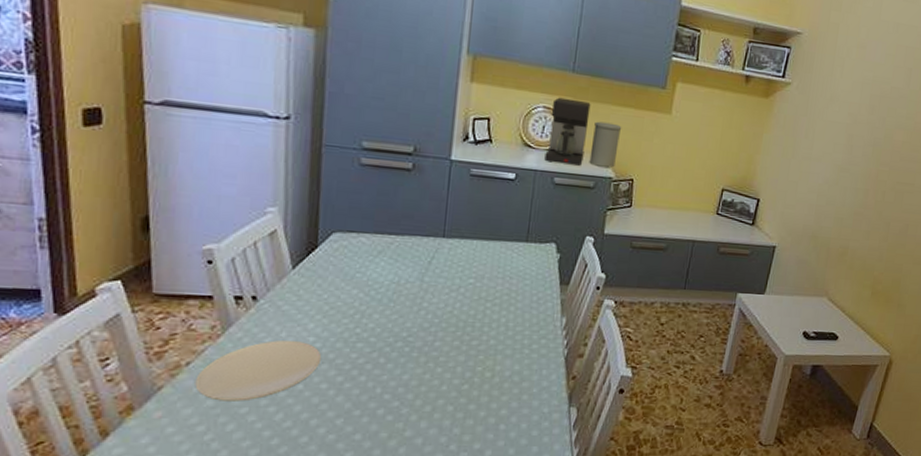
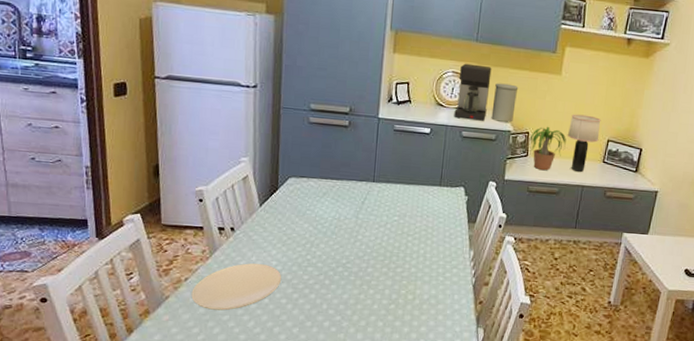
potted plant: none [633,172,676,224] -> present [529,126,566,171]
table lamp: none [676,159,715,226] -> present [567,114,601,173]

